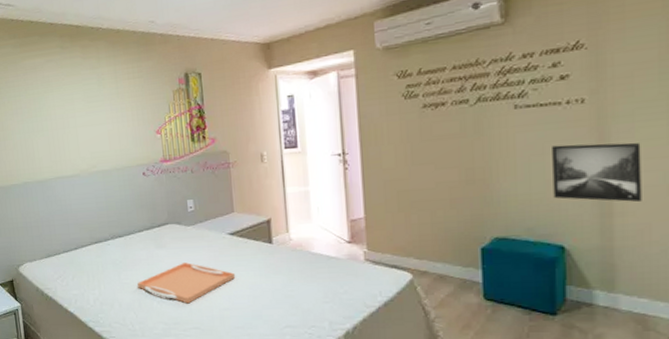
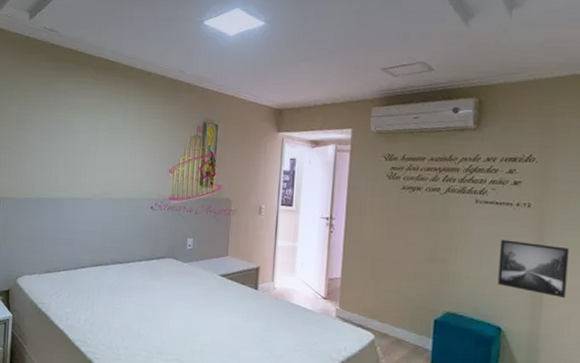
serving tray: present [137,261,236,304] -> none [129,295,221,336]

